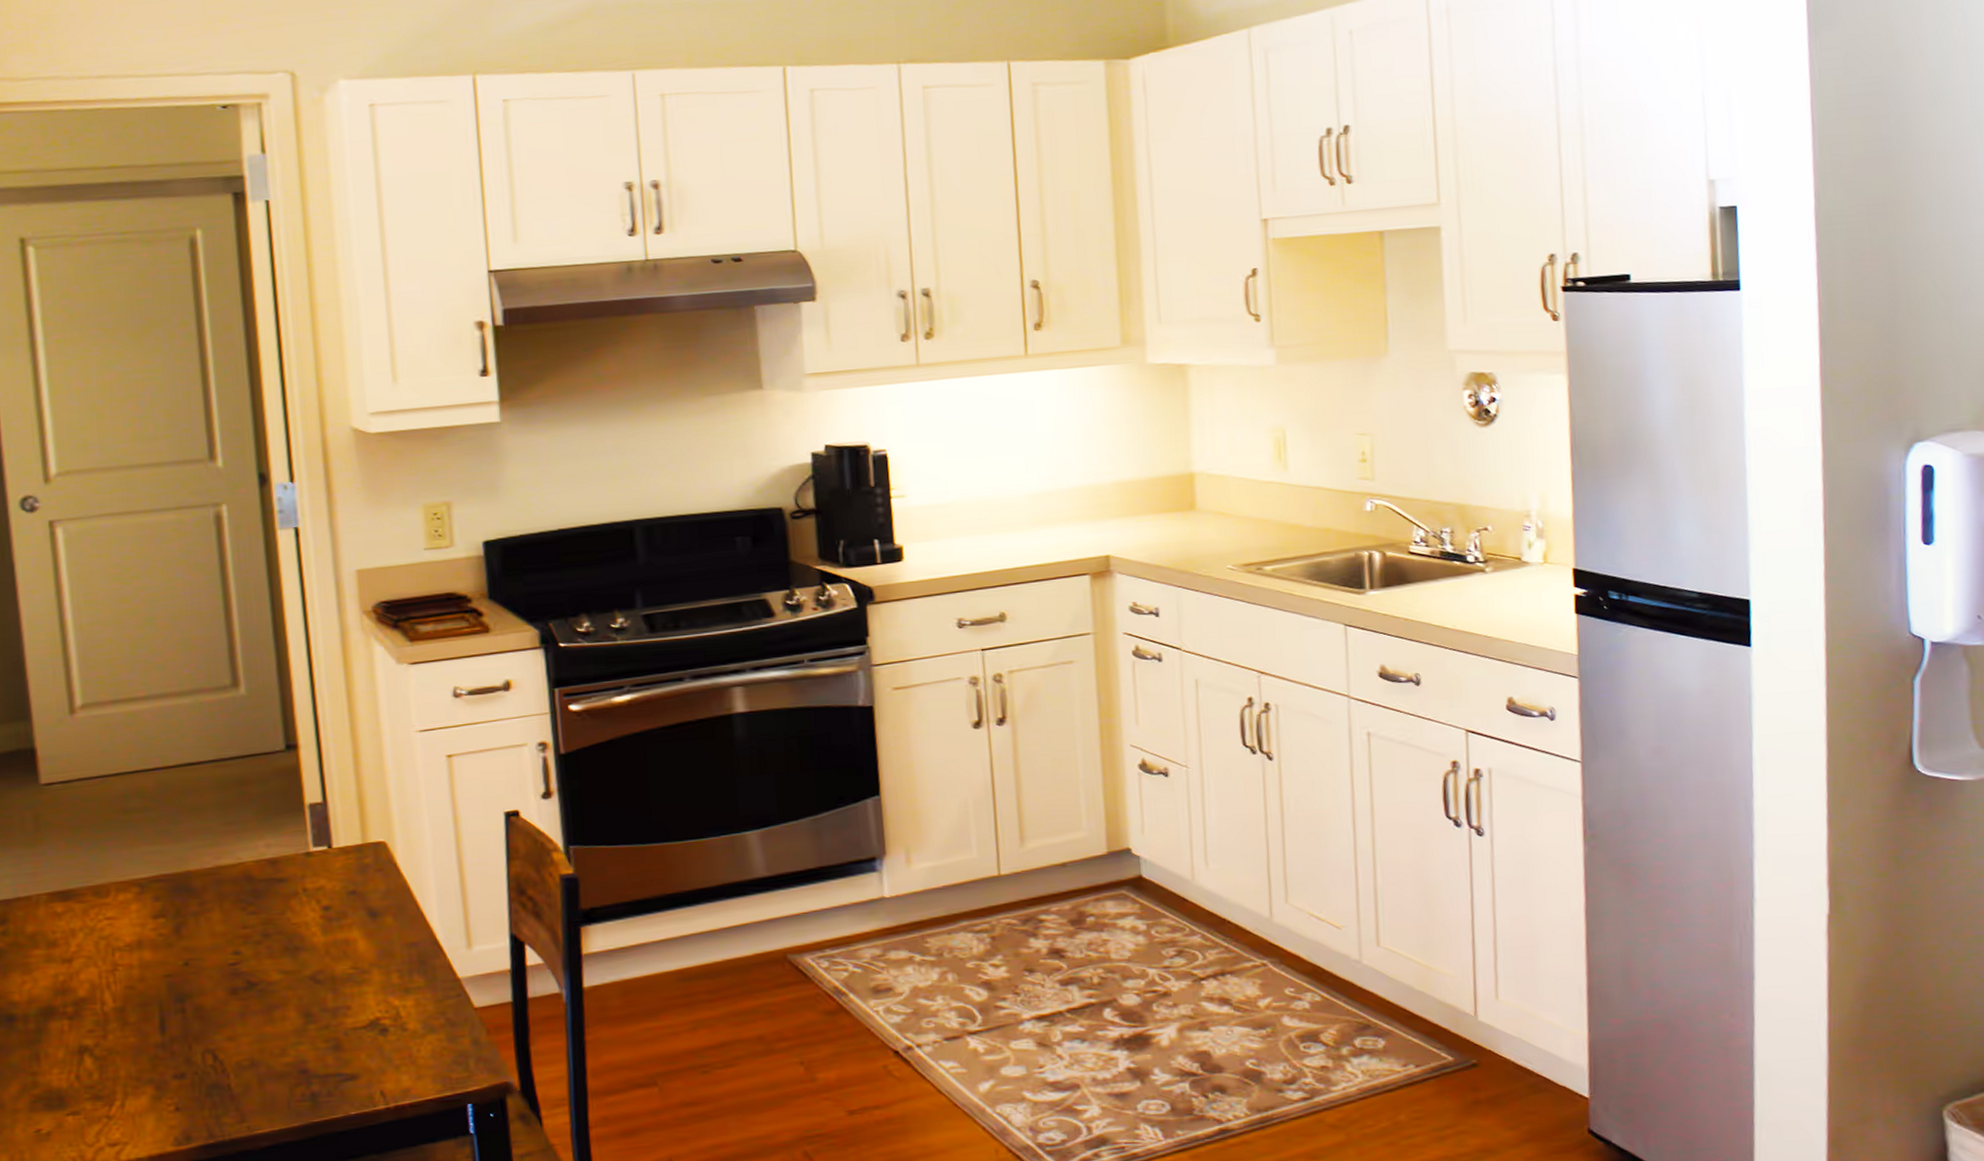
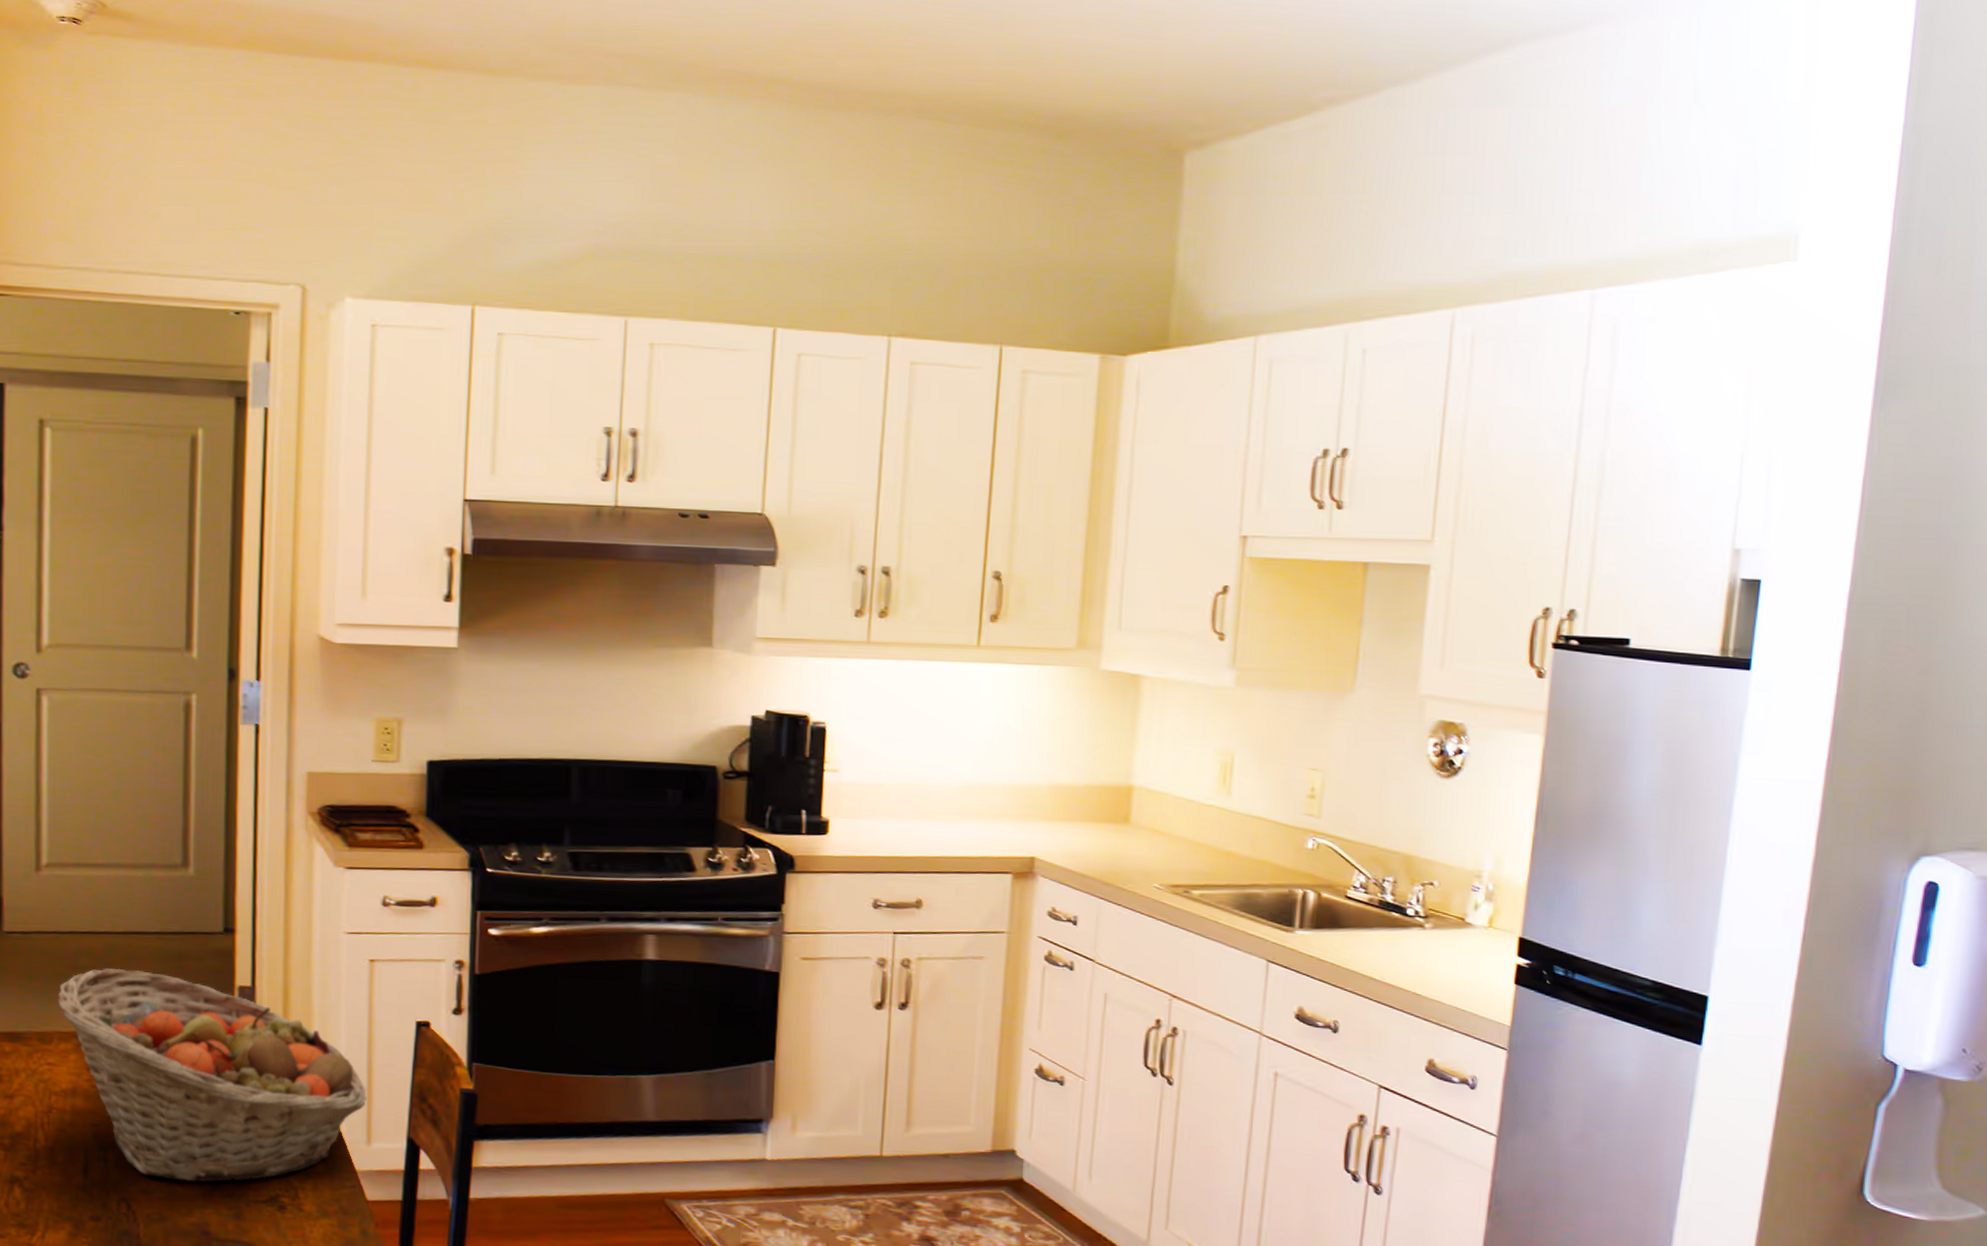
fruit basket: none [109,802,462,1021] -> present [58,968,367,1183]

